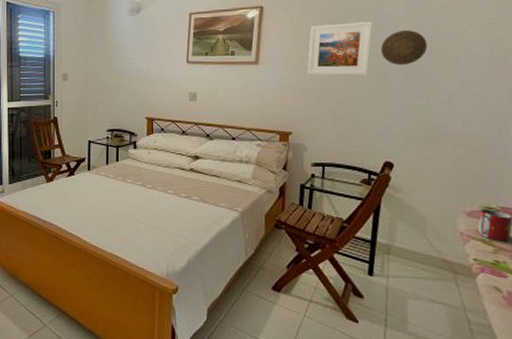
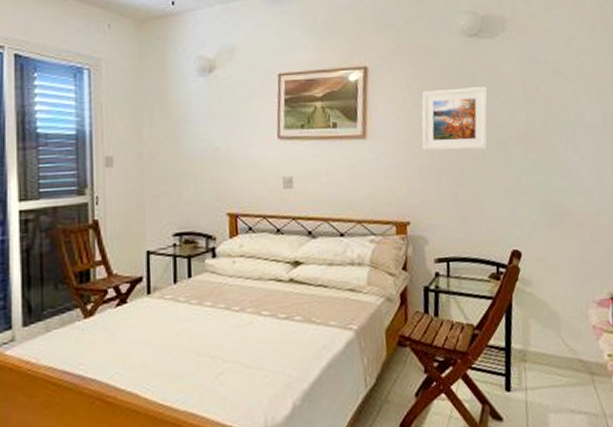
decorative plate: present [380,29,428,66] -> none [497,96,544,137]

